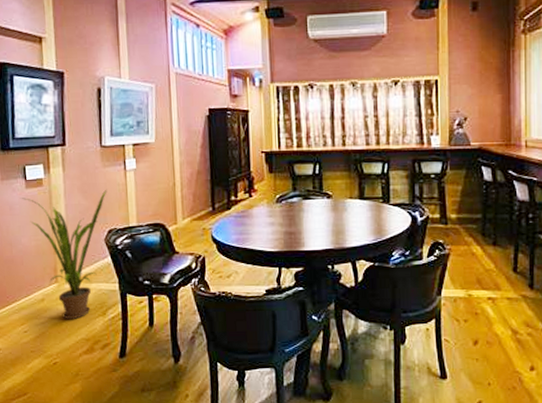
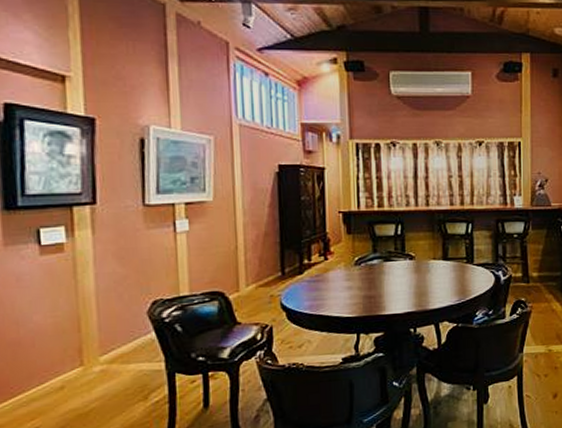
house plant: present [21,189,107,320] -> none [32,254,152,409]

